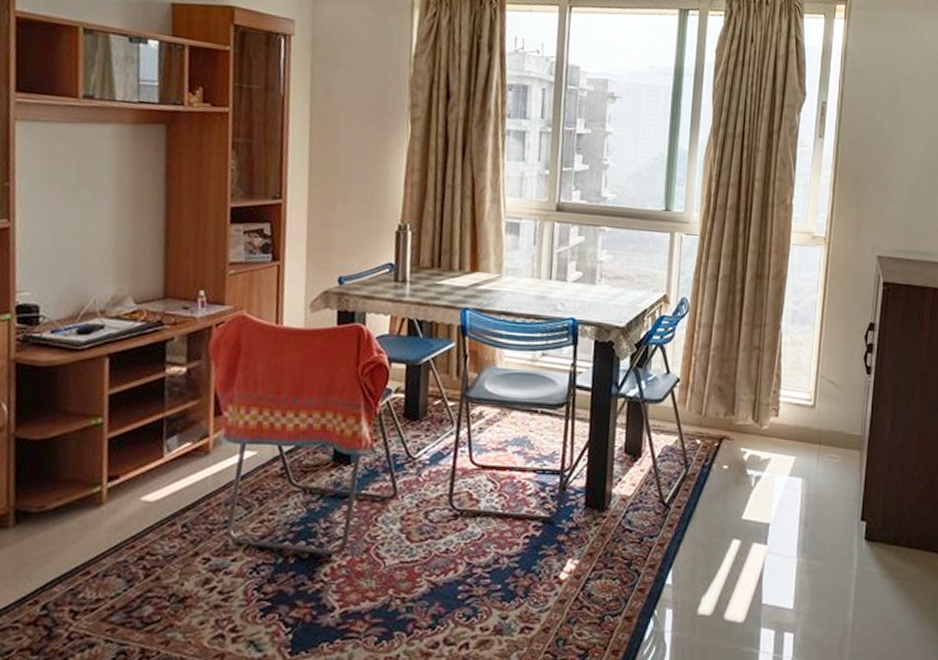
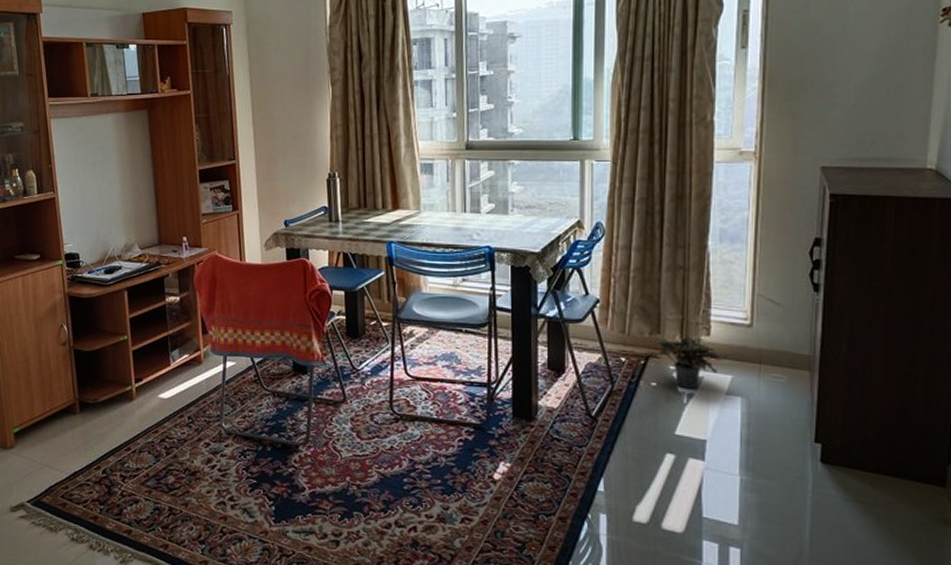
potted plant: none [720,418,795,471] -> present [646,337,731,388]

